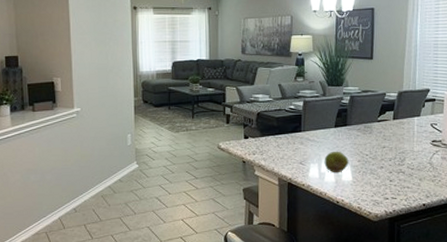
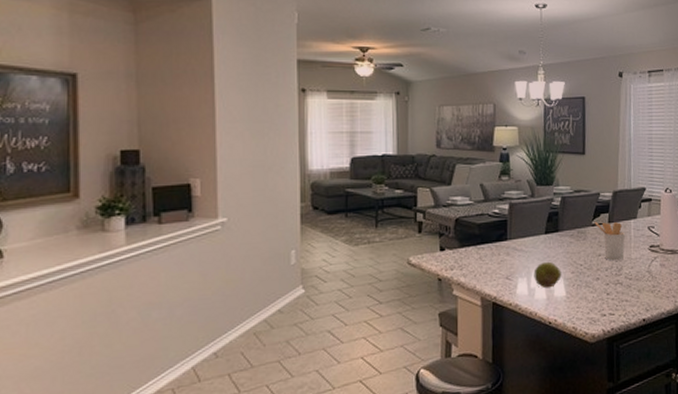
utensil holder: none [379,117,408,153] -> present [594,221,625,261]

